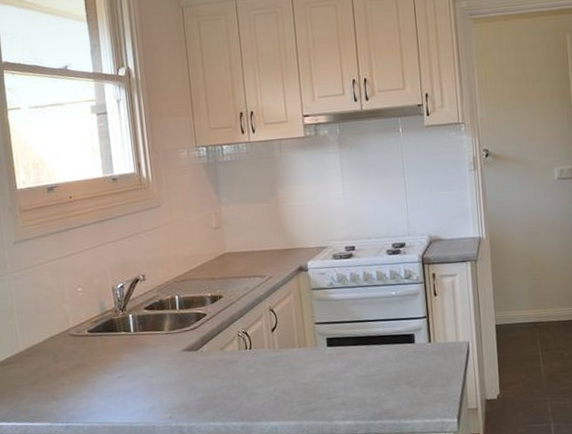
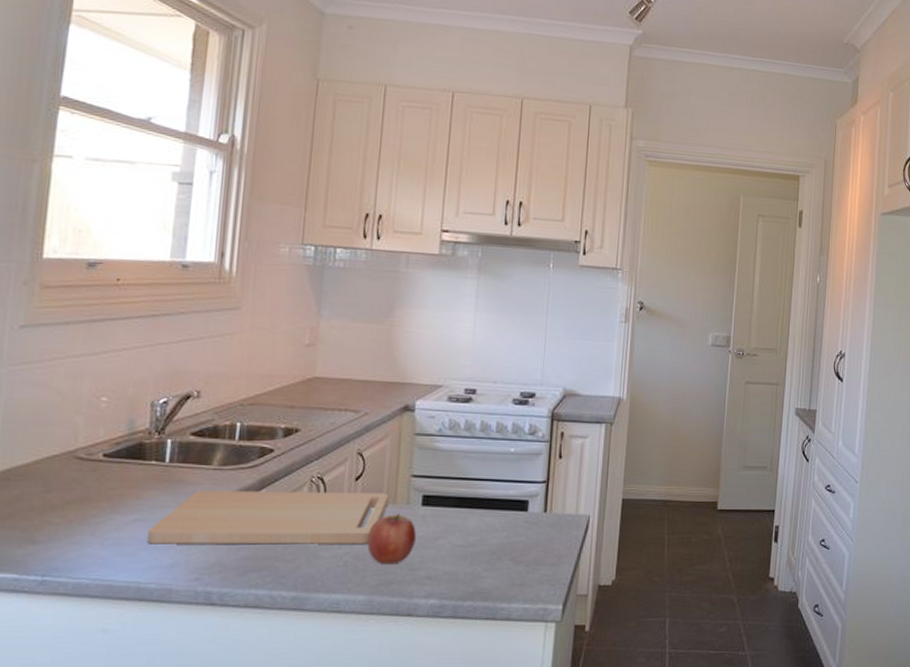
cutting board: none [129,339,301,394] -> present [146,491,389,545]
fruit: none [289,354,328,396] -> present [367,513,416,565]

